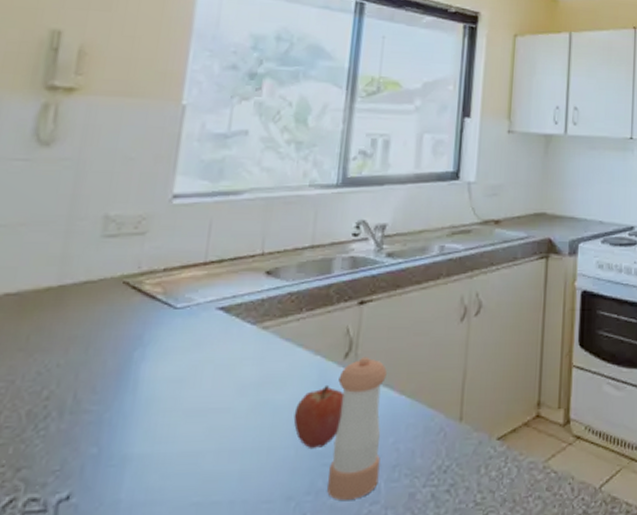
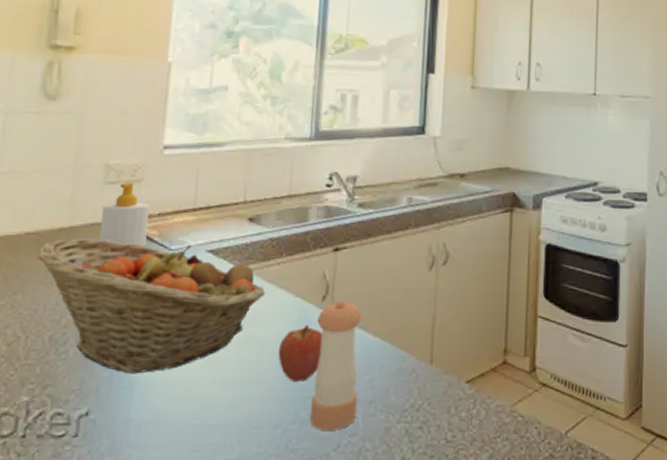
fruit basket: none [17,299,282,449] -> present [37,239,266,374]
soap bottle: none [92,234,154,306] -> present [98,181,149,247]

